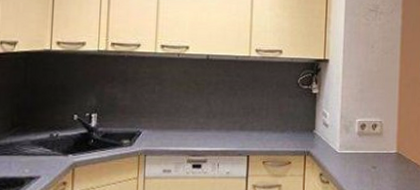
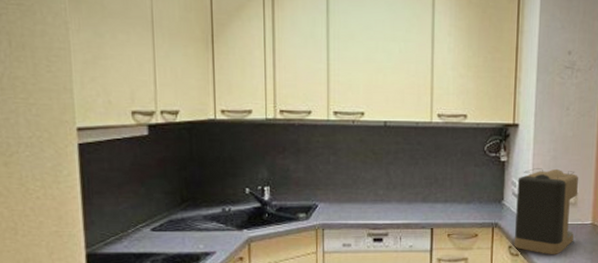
coffee maker: none [324,100,383,182] -> present [513,168,578,254]

